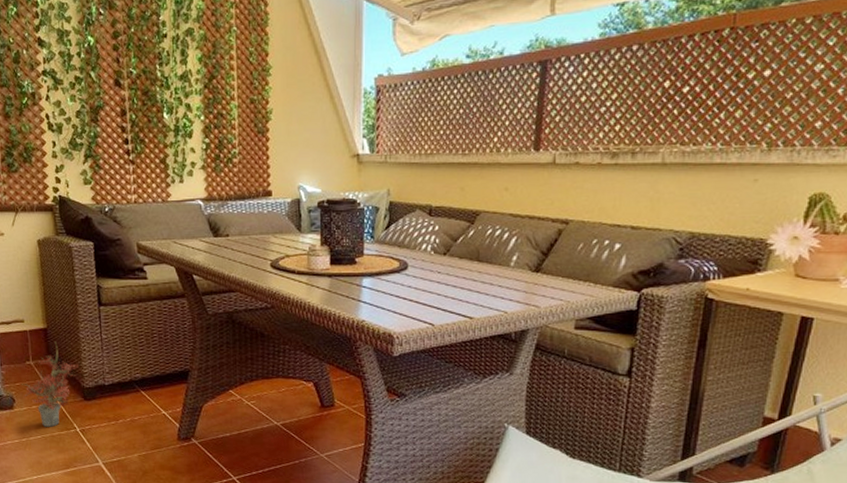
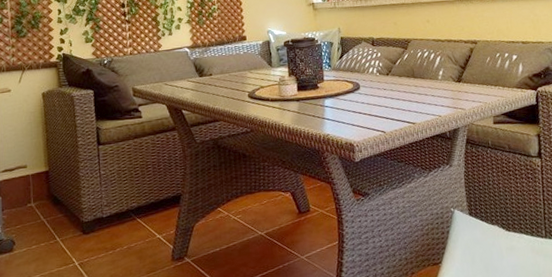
potted plant: present [21,342,79,427] -> none [21,182,79,265]

